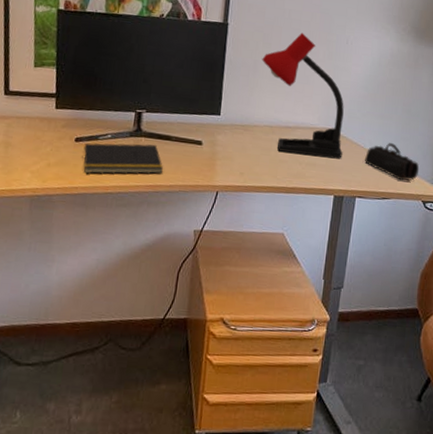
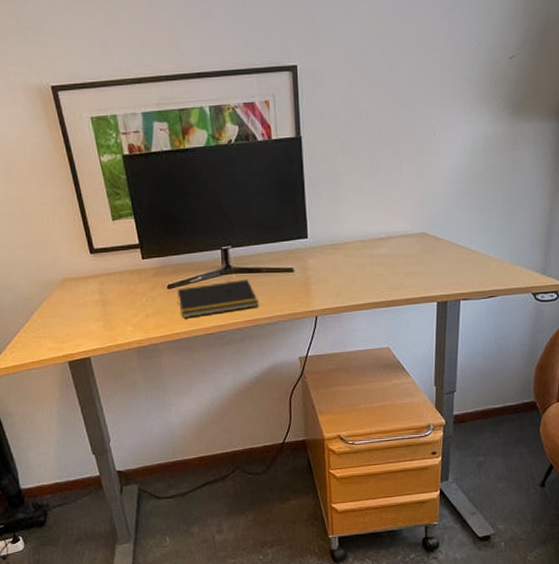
desk lamp: present [262,32,344,159] -> none [343,132,442,266]
pencil case: present [365,143,420,181] -> none [466,237,527,276]

